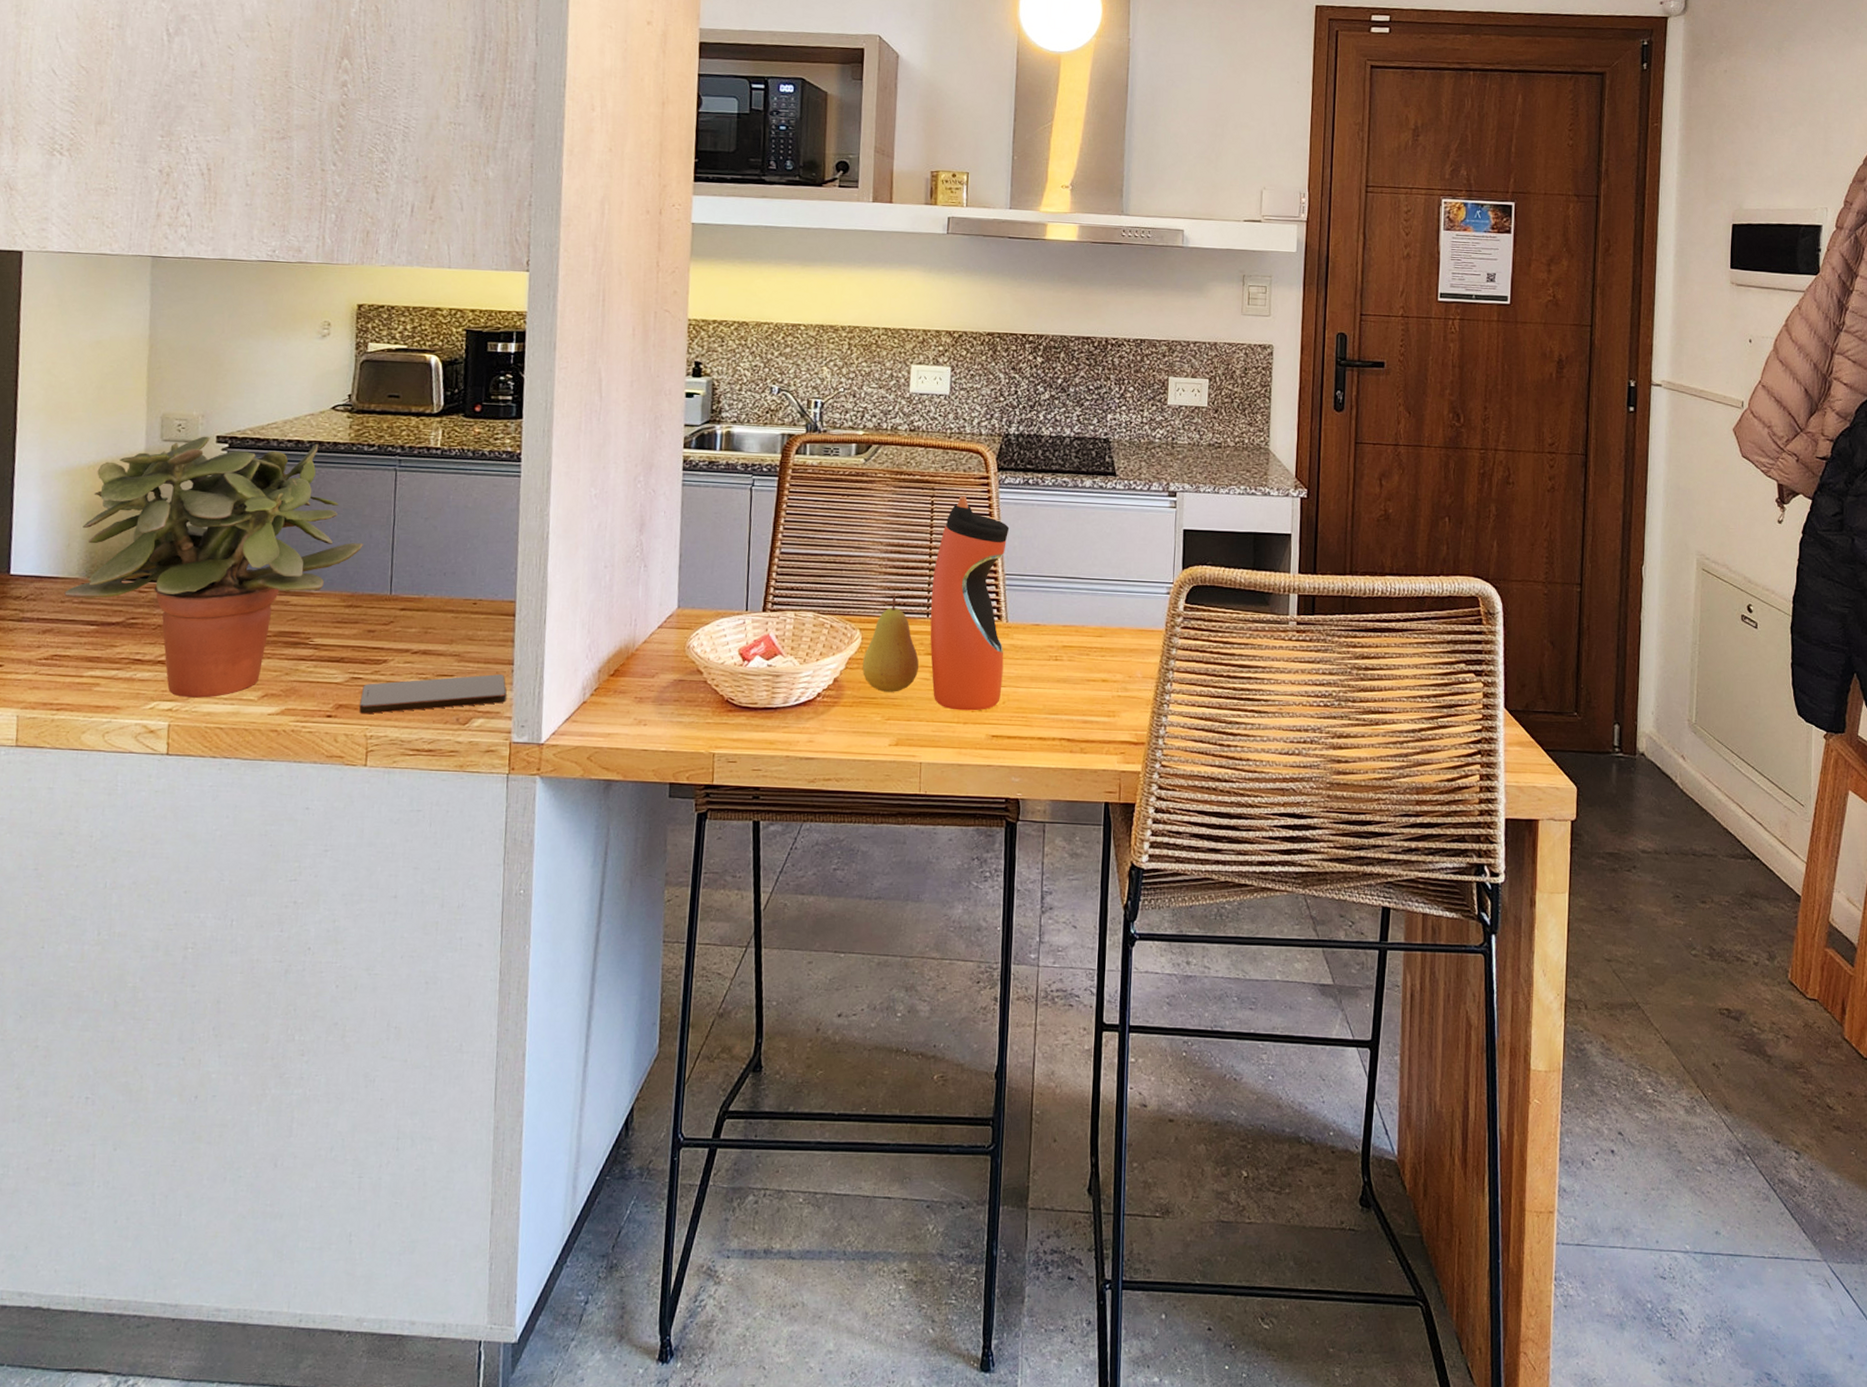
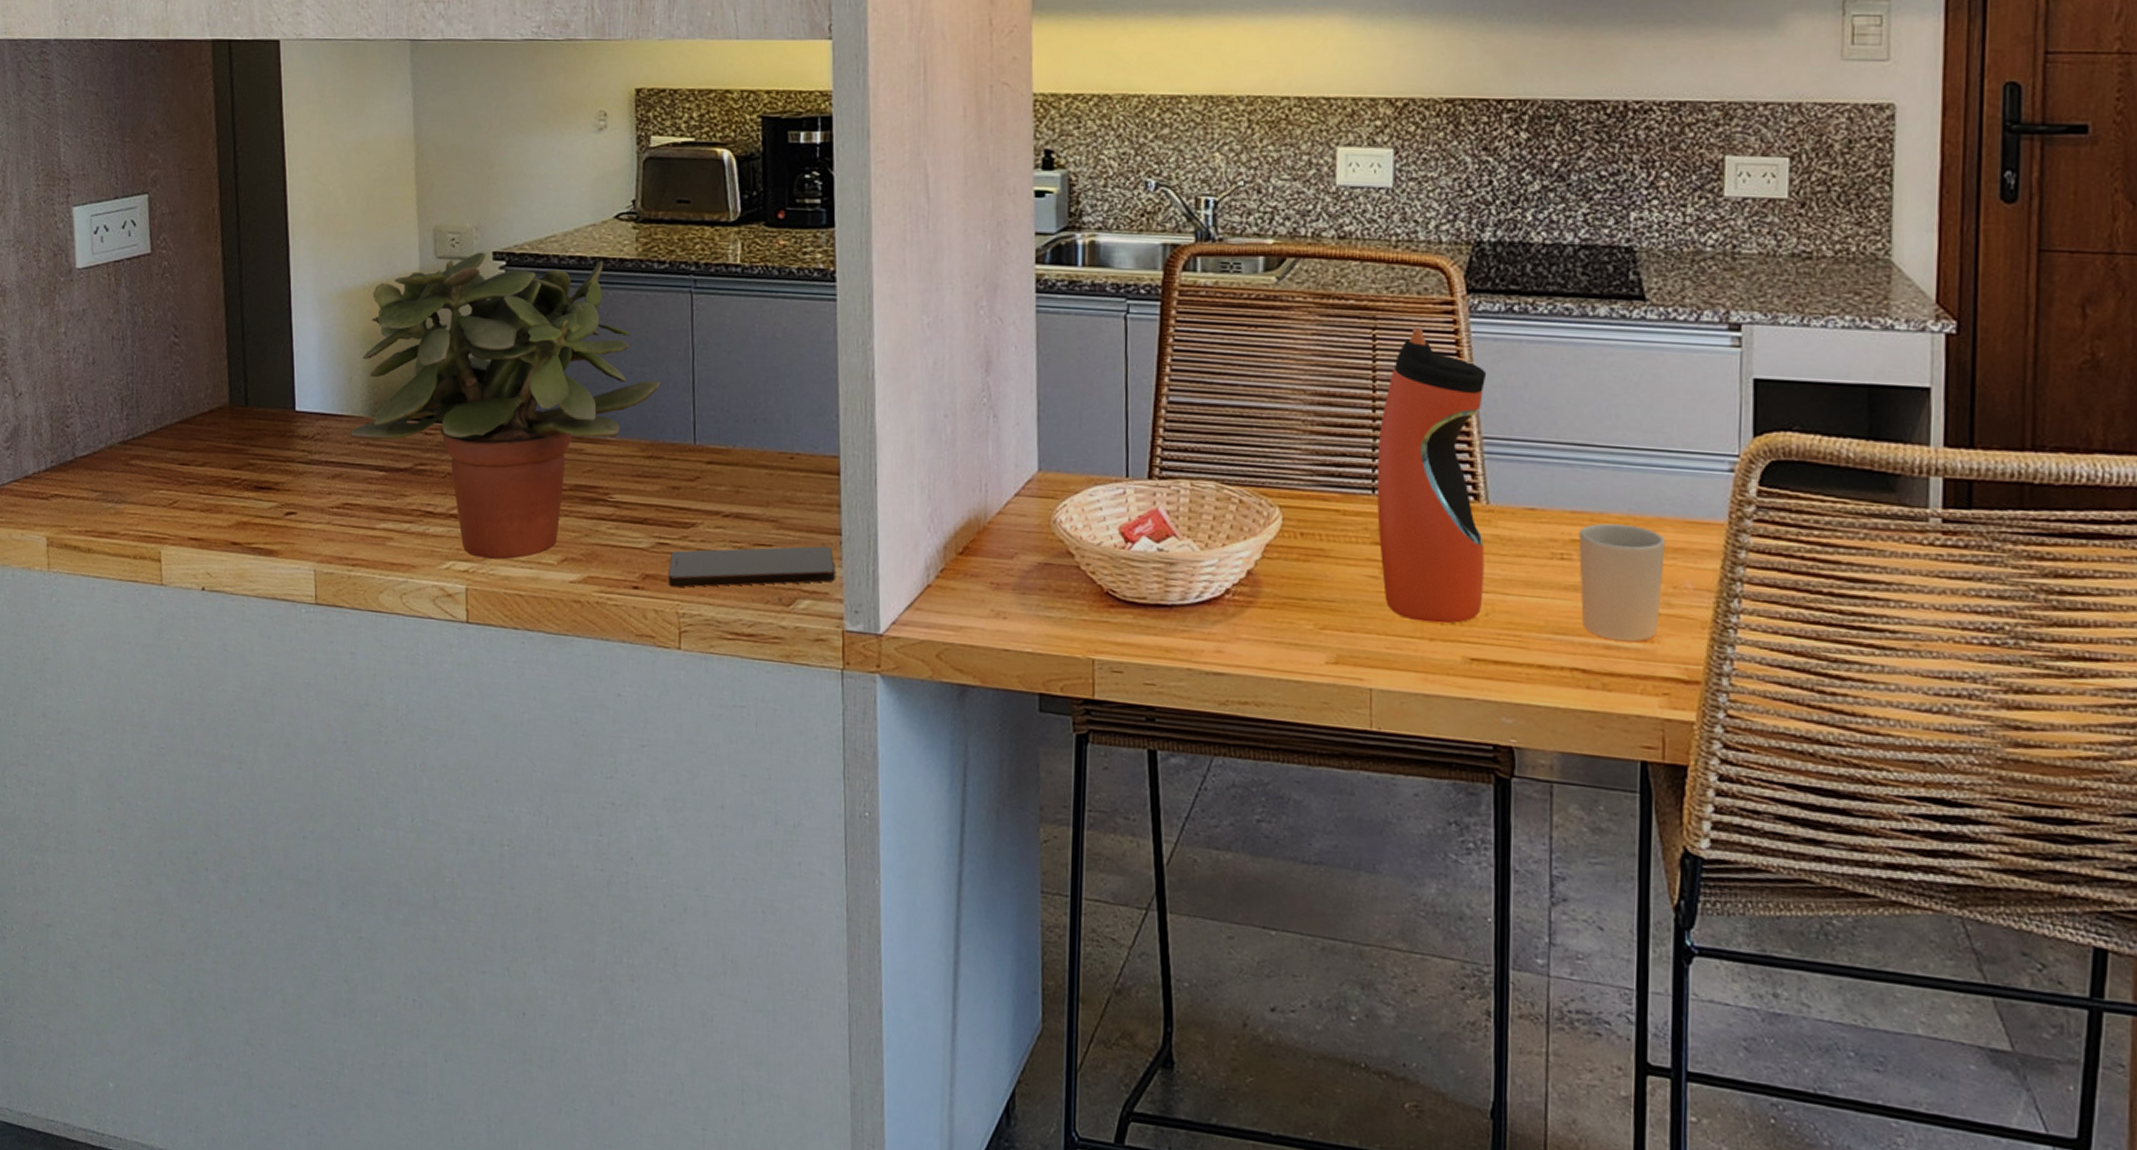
fruit: present [862,596,920,692] -> none [1284,463,1364,593]
mug: none [1067,633,1125,717] -> present [1578,523,1666,643]

